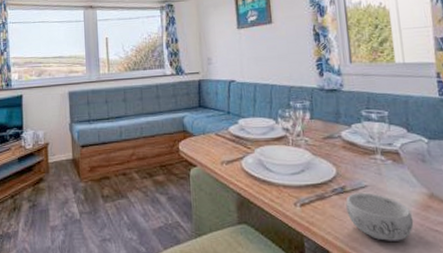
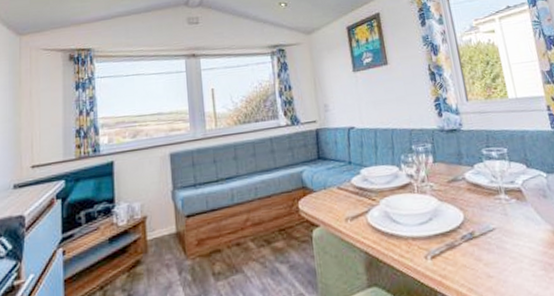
decorative bowl: present [345,192,414,241] -> none [475,235,543,287]

